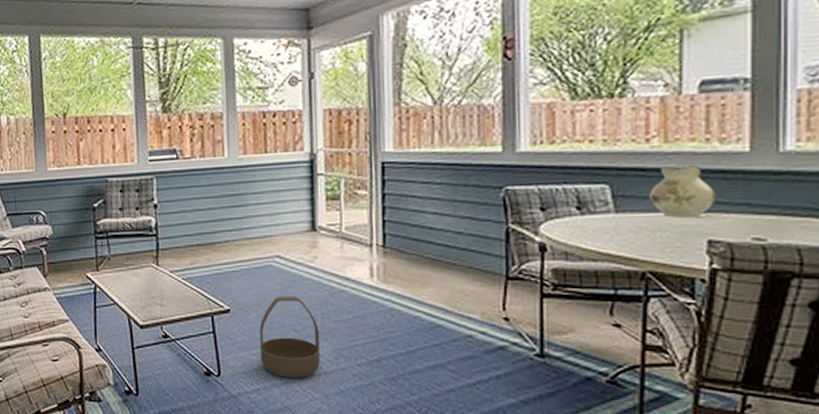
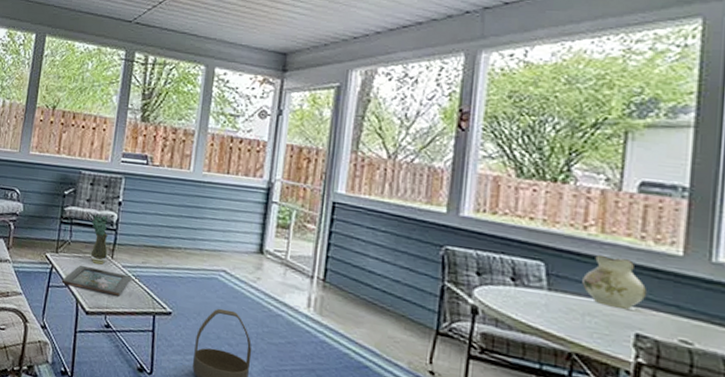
decorative tray: none [108,278,182,304] -> present [61,265,132,296]
vase: none [129,221,152,275] -> present [90,213,108,266]

